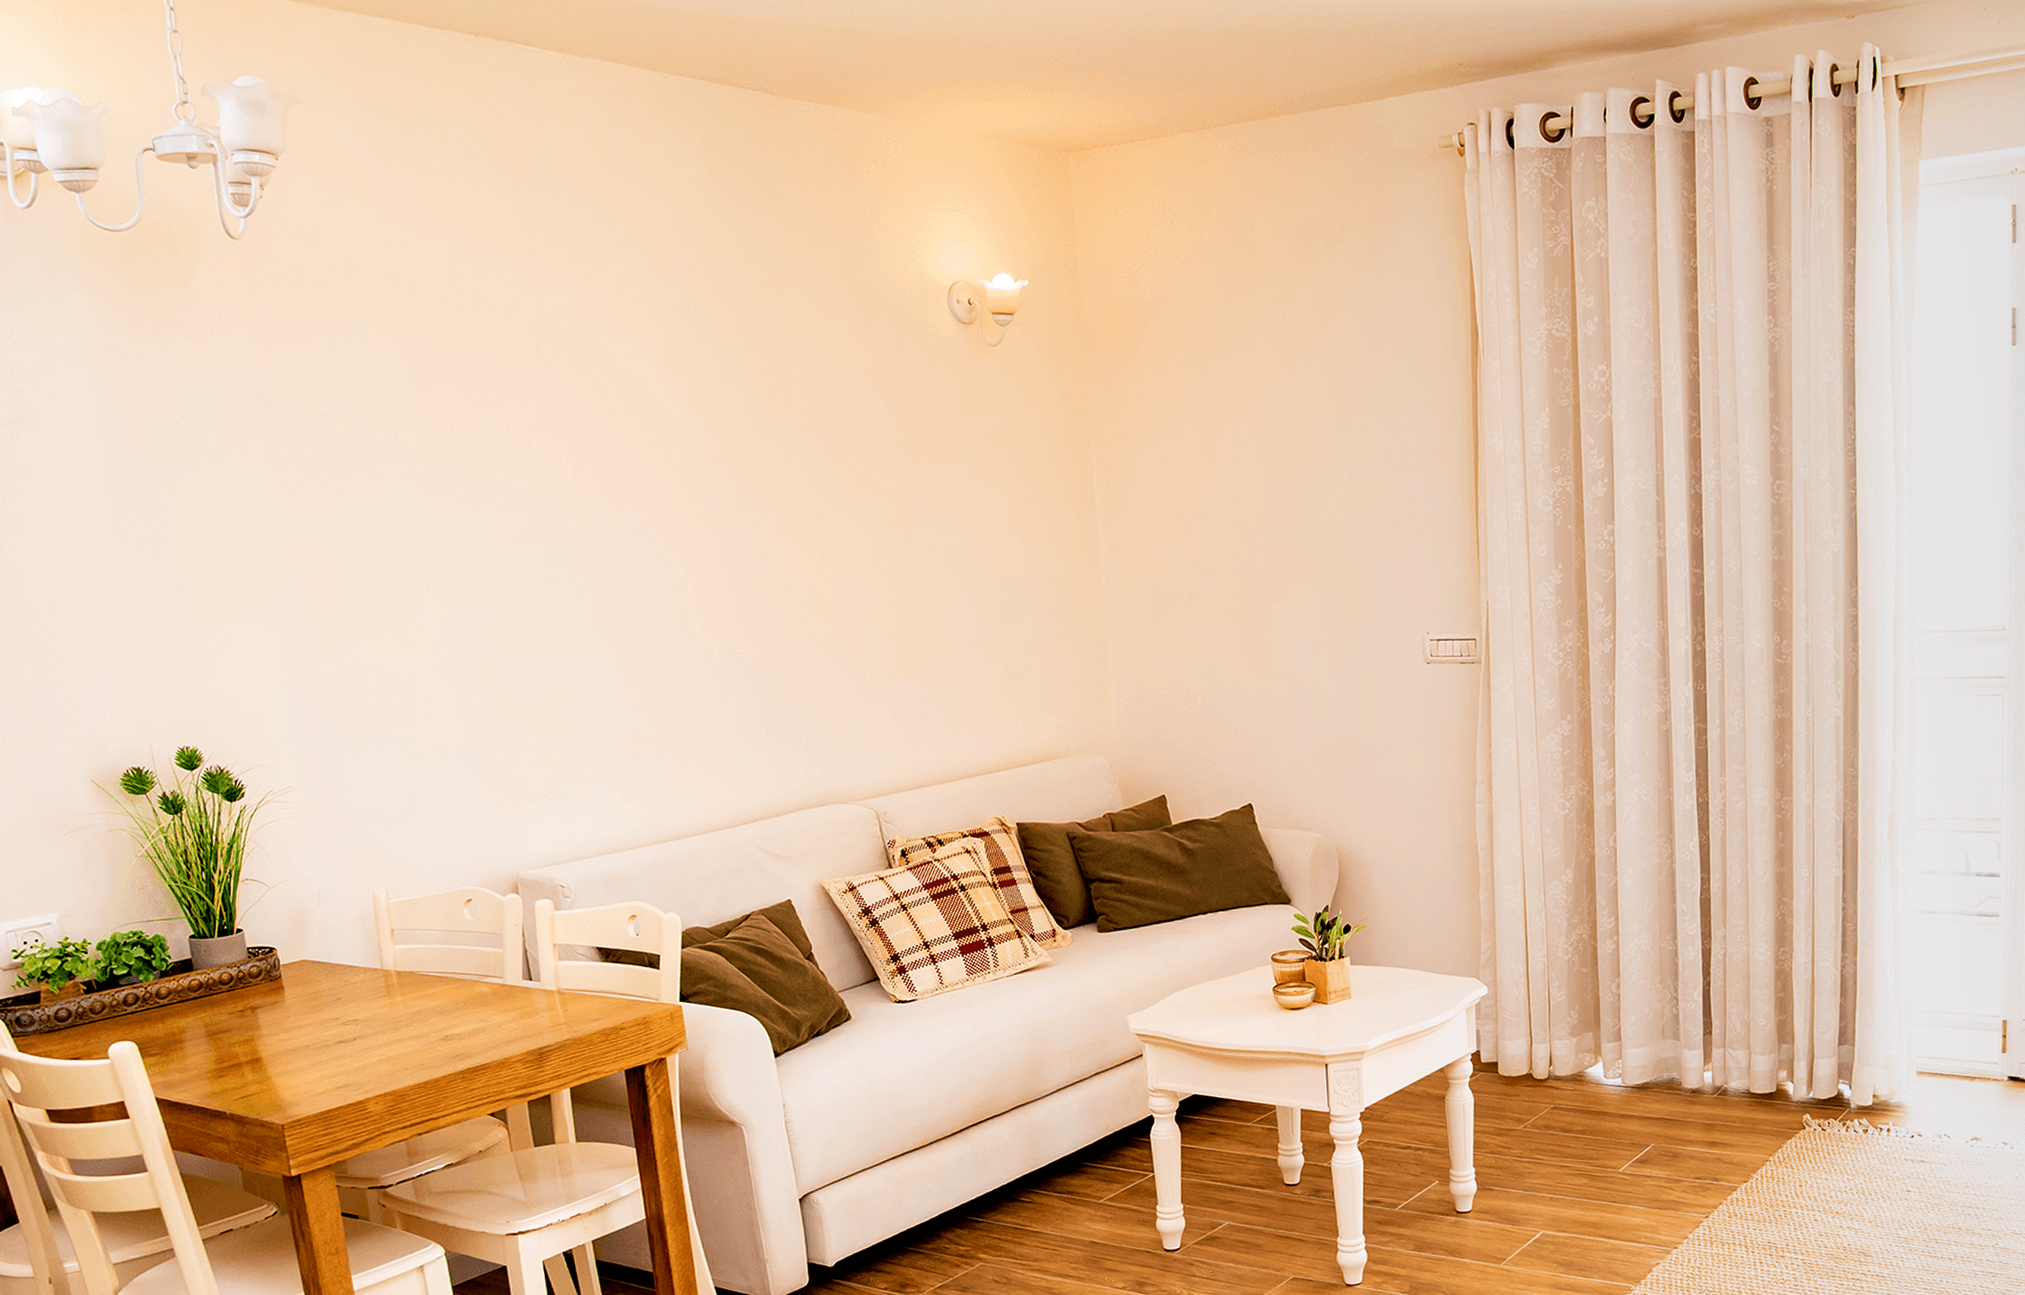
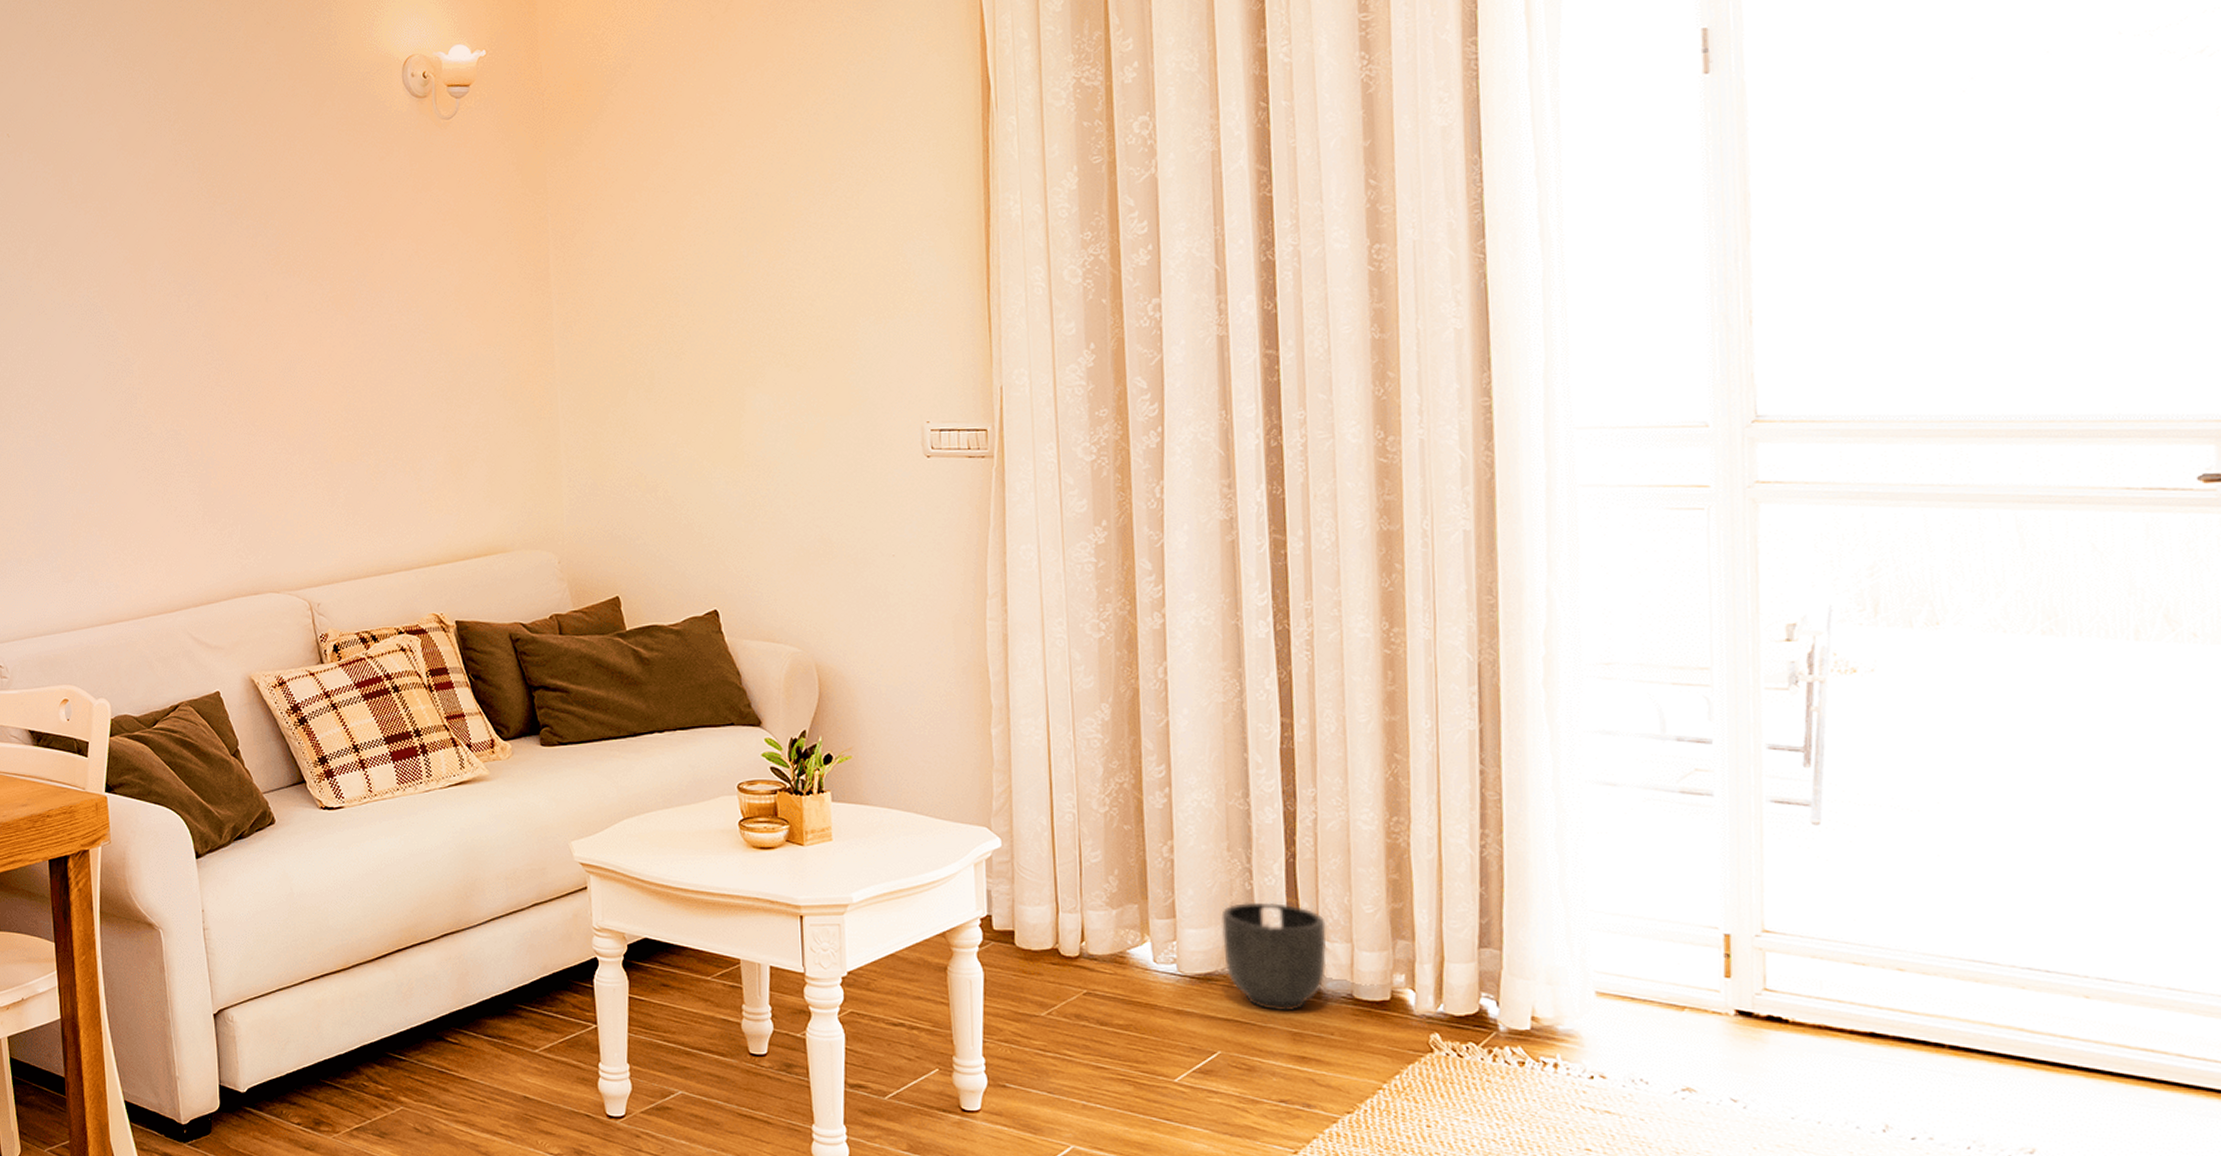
planter: none [1655,1022,1732,1108] -> present [1221,902,1328,1012]

